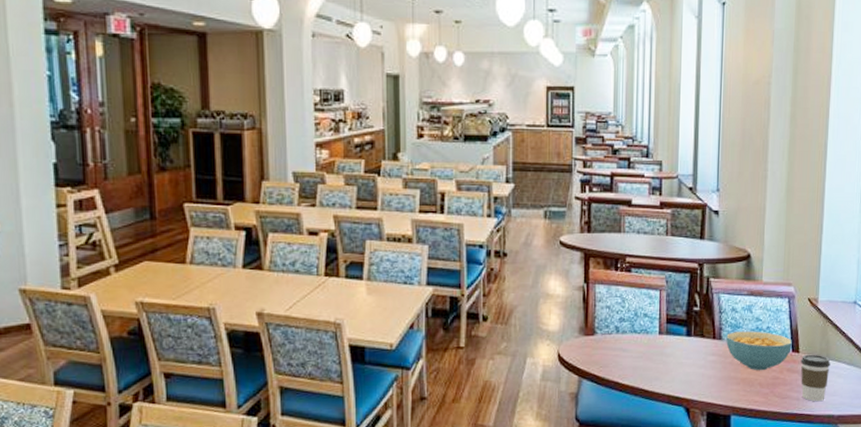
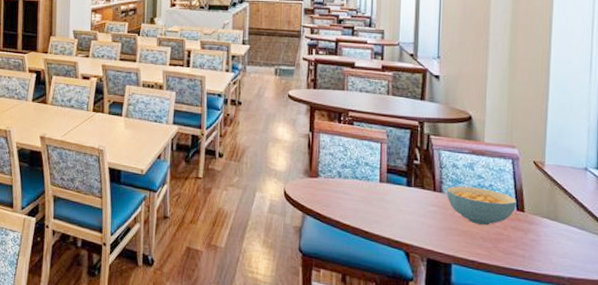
coffee cup: present [800,354,831,402] -> none [526,214,559,262]

